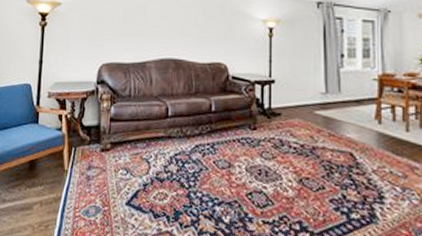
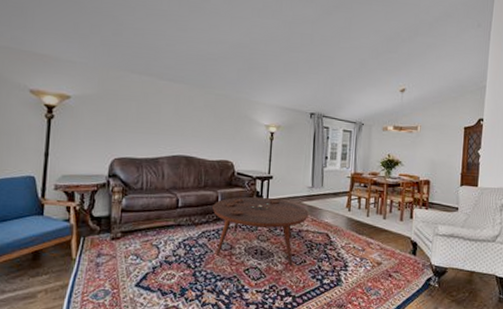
coffee table: none [206,104,324,193] -> present [212,196,309,266]

